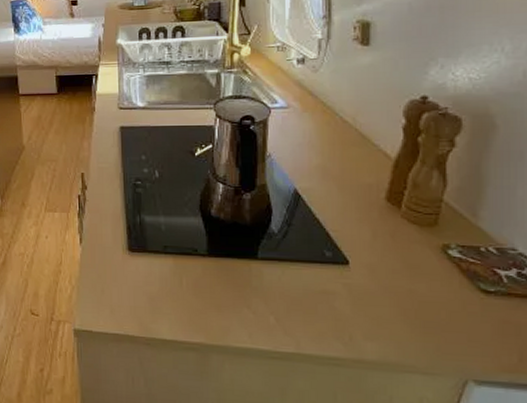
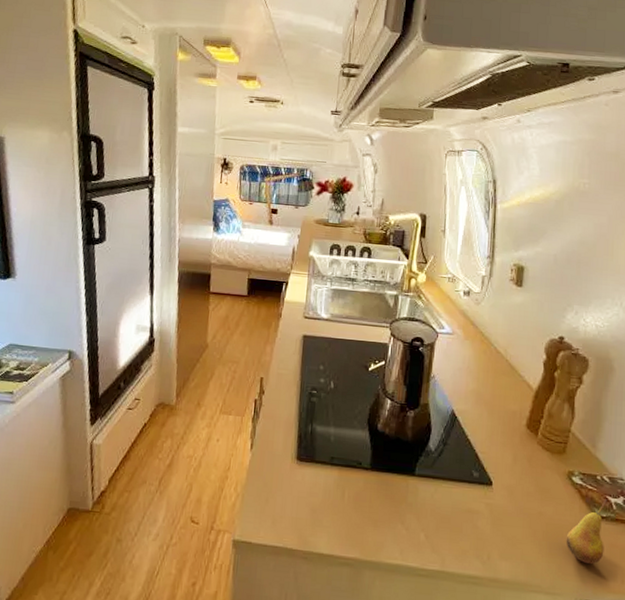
fruit: none [444,272,496,343] -> present [566,499,607,565]

